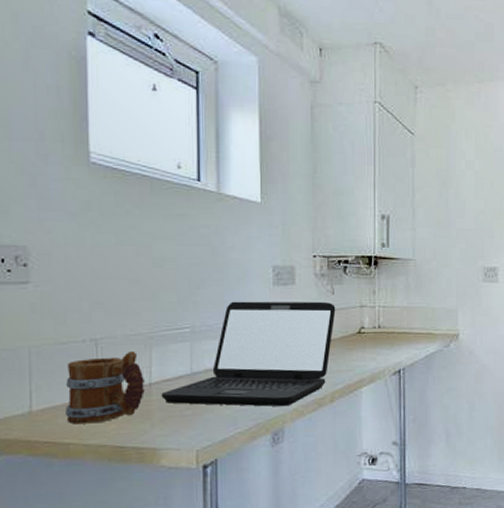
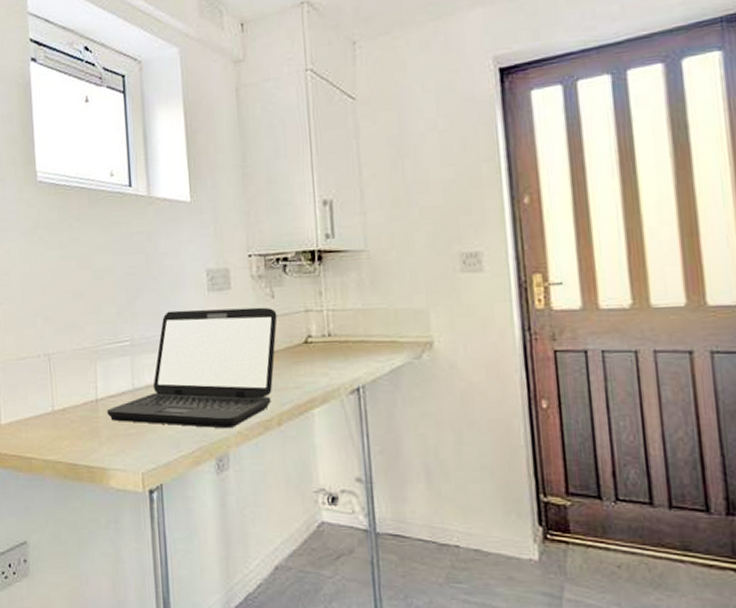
mug: present [65,350,145,425] -> none [27,365,92,439]

